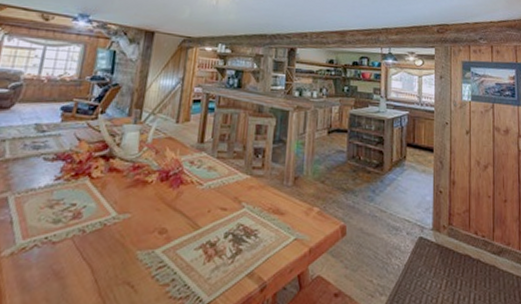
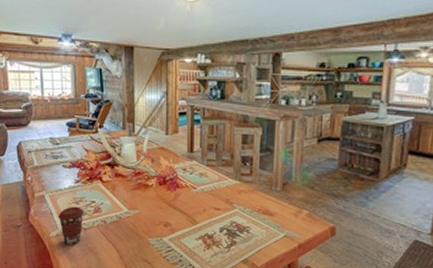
coffee cup: none [18,211,59,268] -> present [58,206,84,245]

